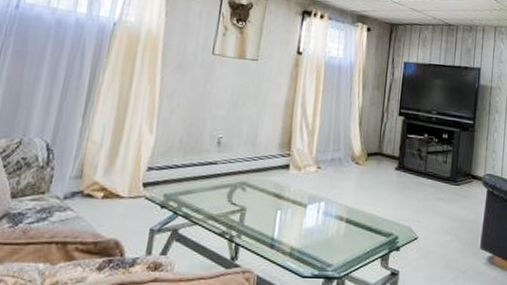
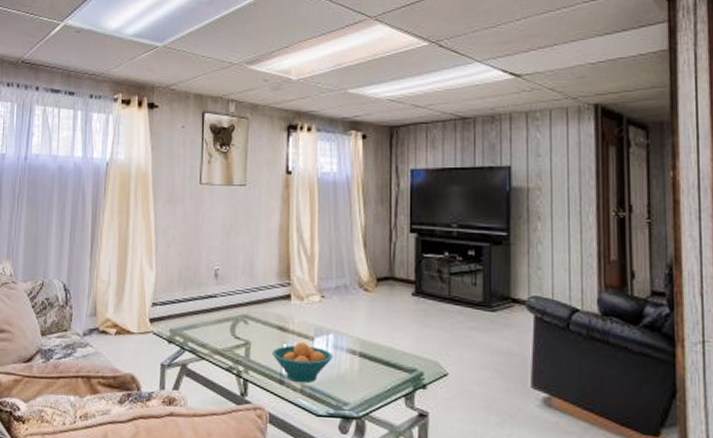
fruit bowl: none [265,208,323,247] -> present [271,342,333,384]

